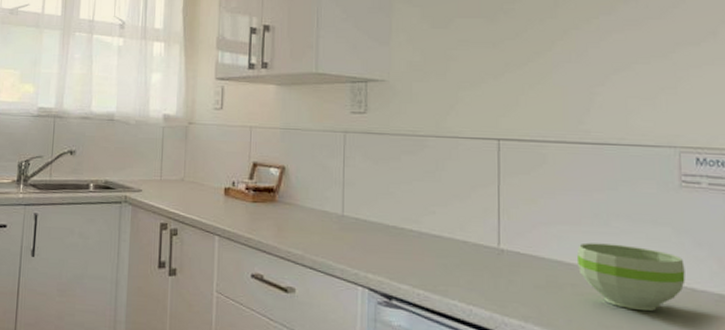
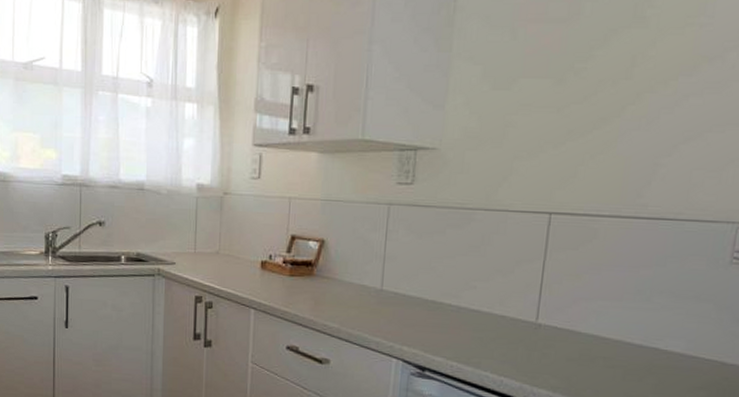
bowl: present [576,242,686,312] -> none [613,318,720,383]

